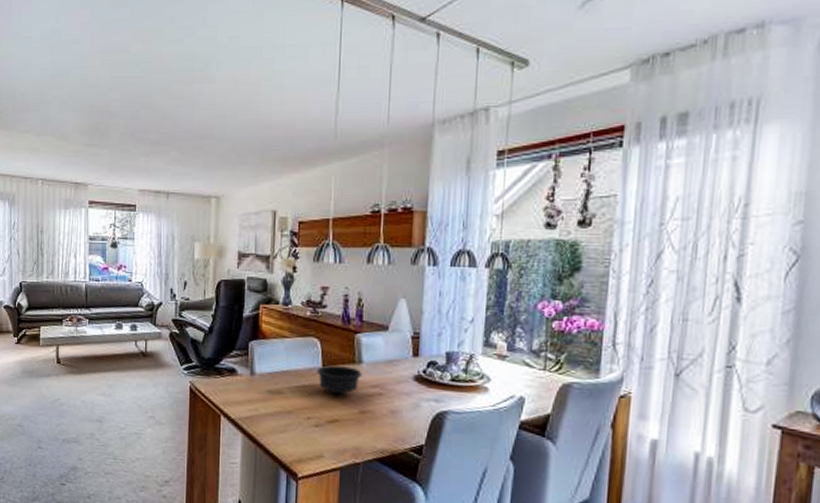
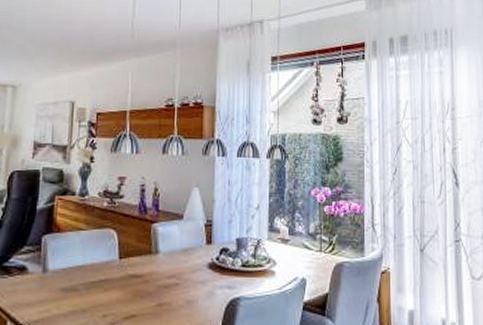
bowl: present [316,365,362,395] -> none [113,257,159,288]

